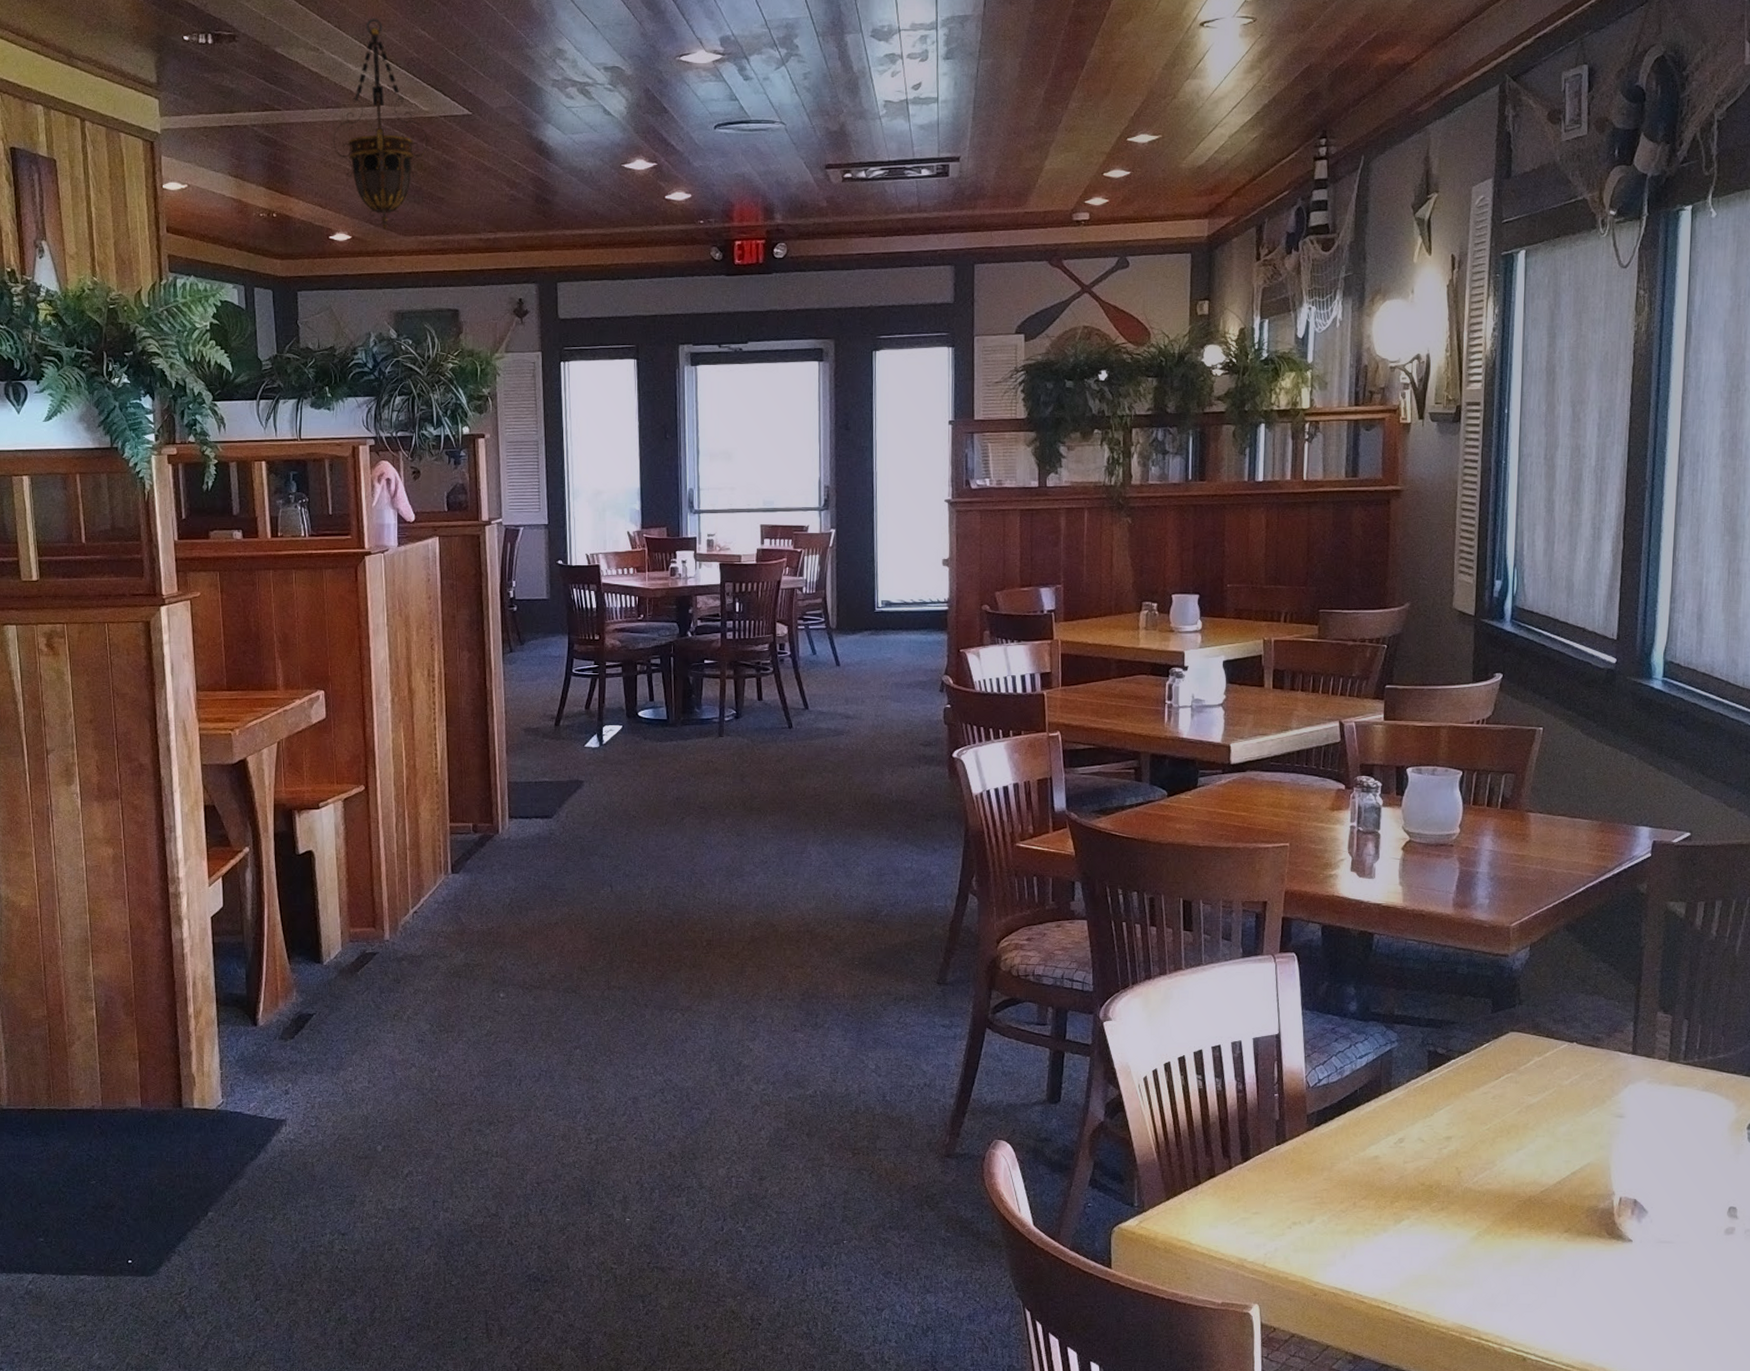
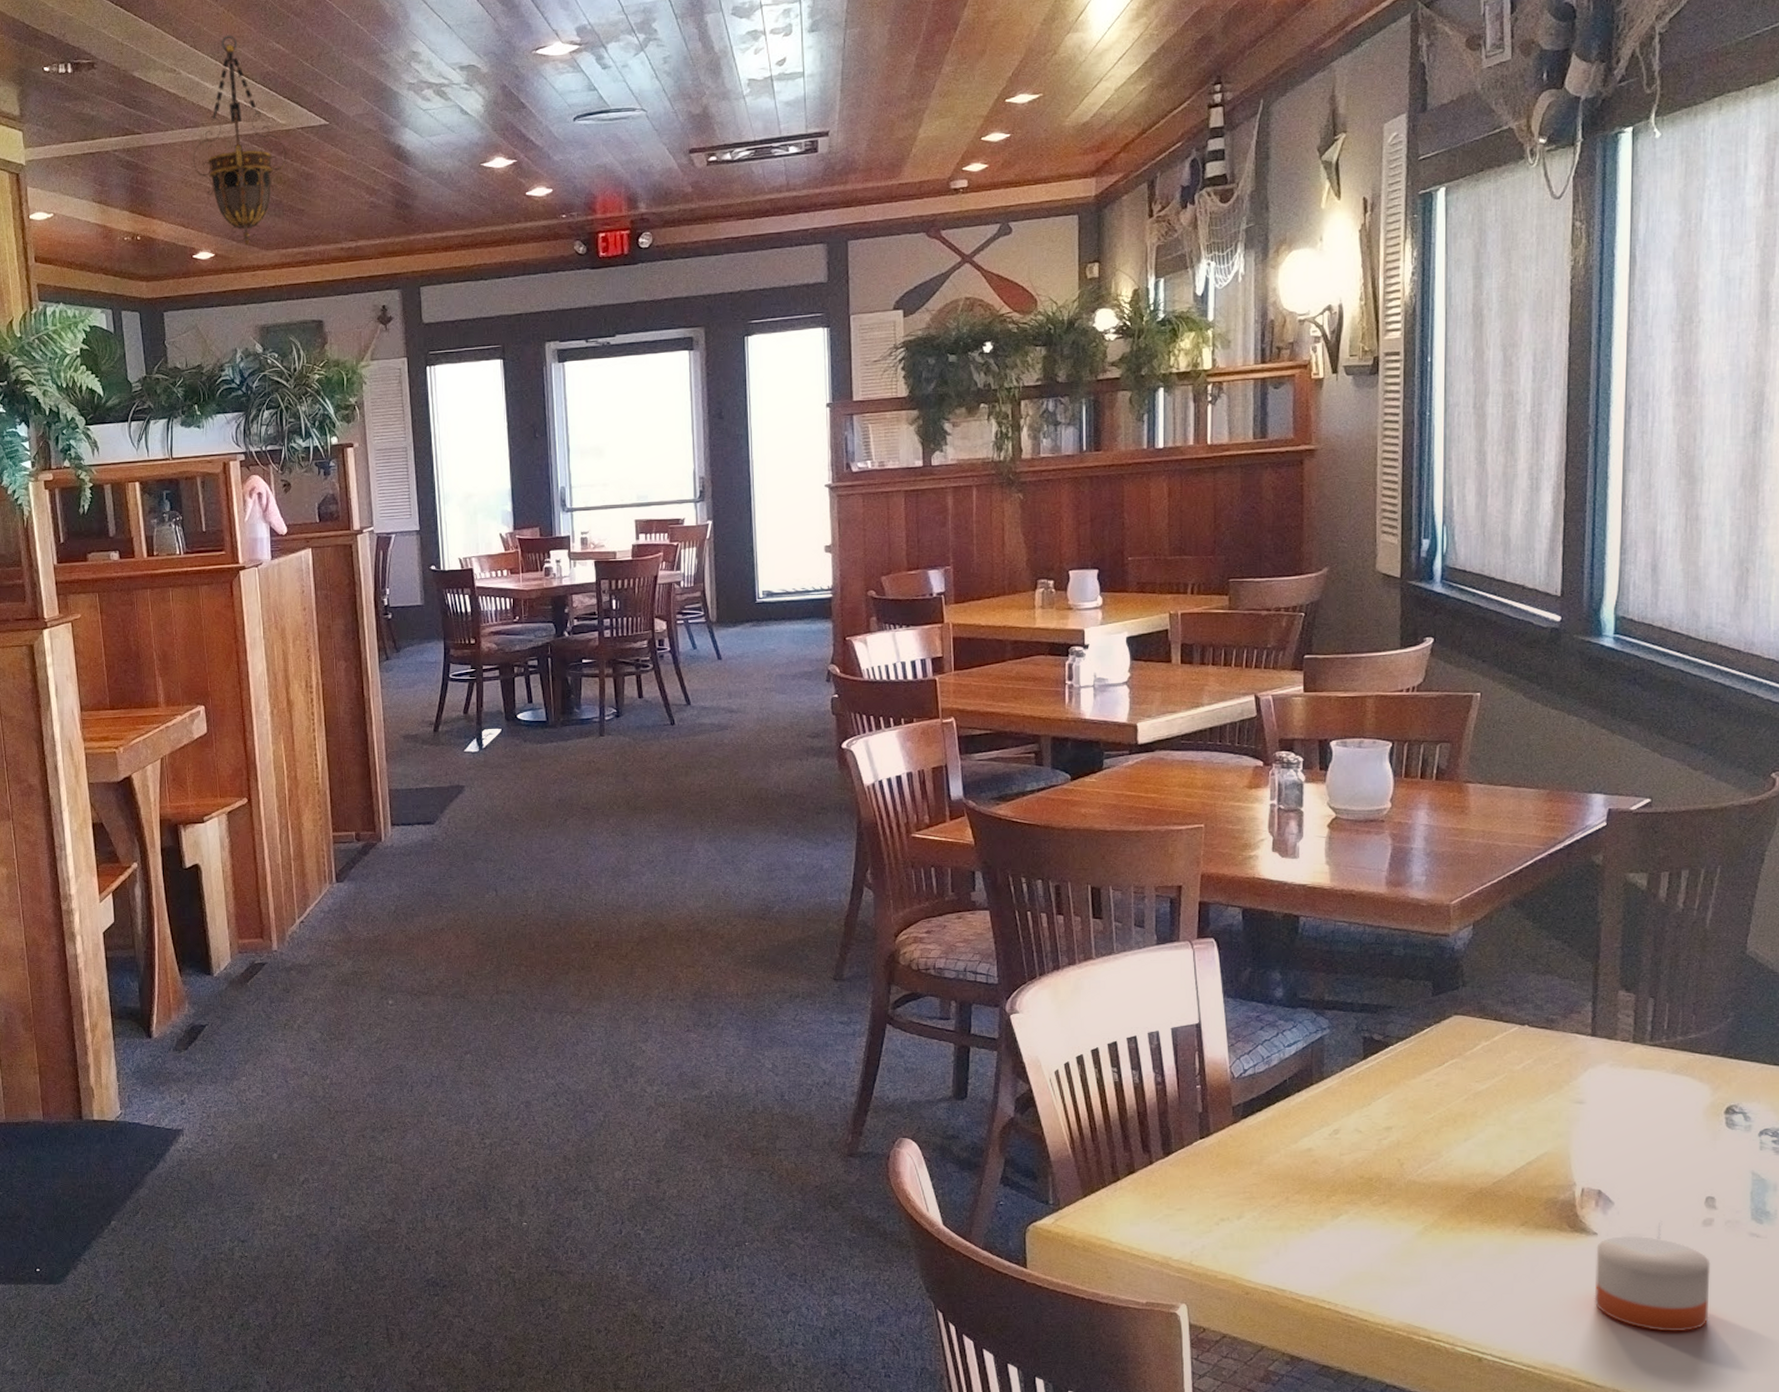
candle: none [1627,1231,1731,1334] -> present [1594,1223,1711,1332]

